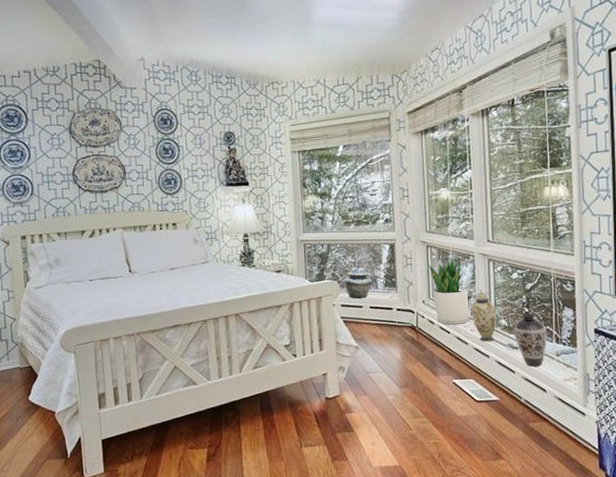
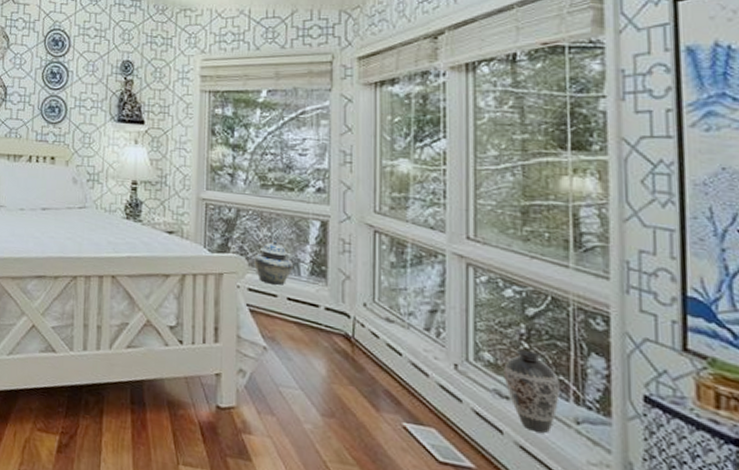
planter: present [428,257,471,325] -> none [375,252,436,347]
ginger jar: present [471,288,497,342] -> none [437,301,477,380]

